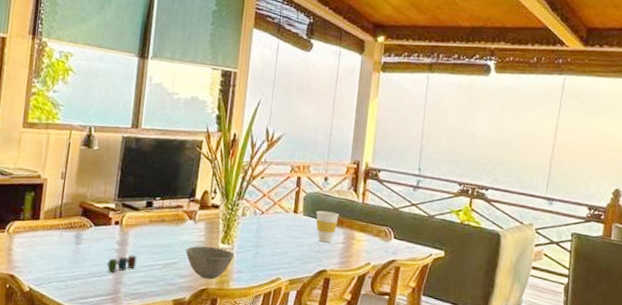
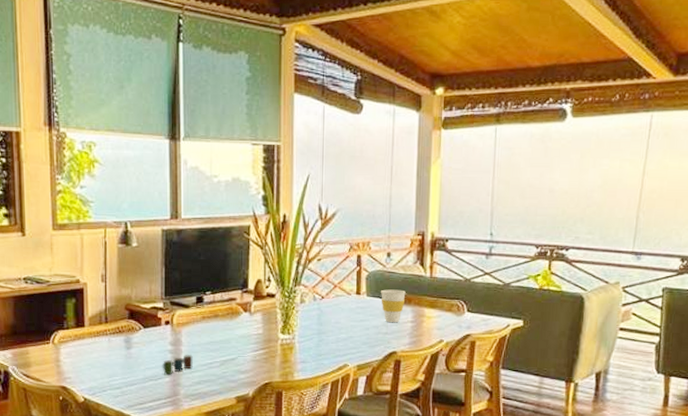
bowl: present [185,246,234,279] -> none [244,338,296,372]

